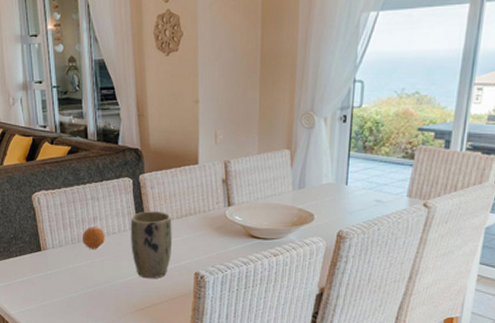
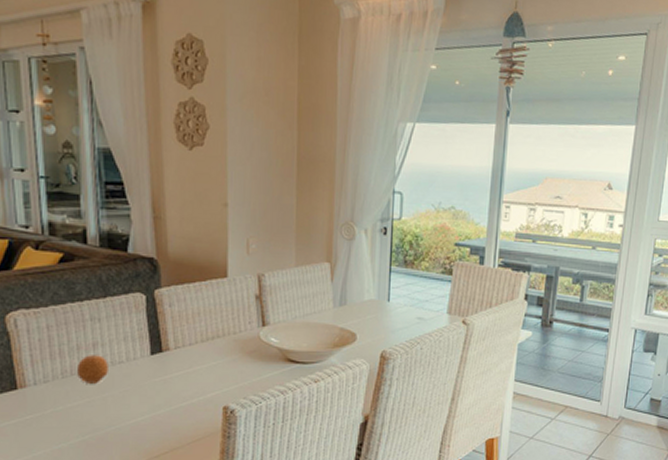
plant pot: present [130,211,172,279] -> none [141,334,196,418]

